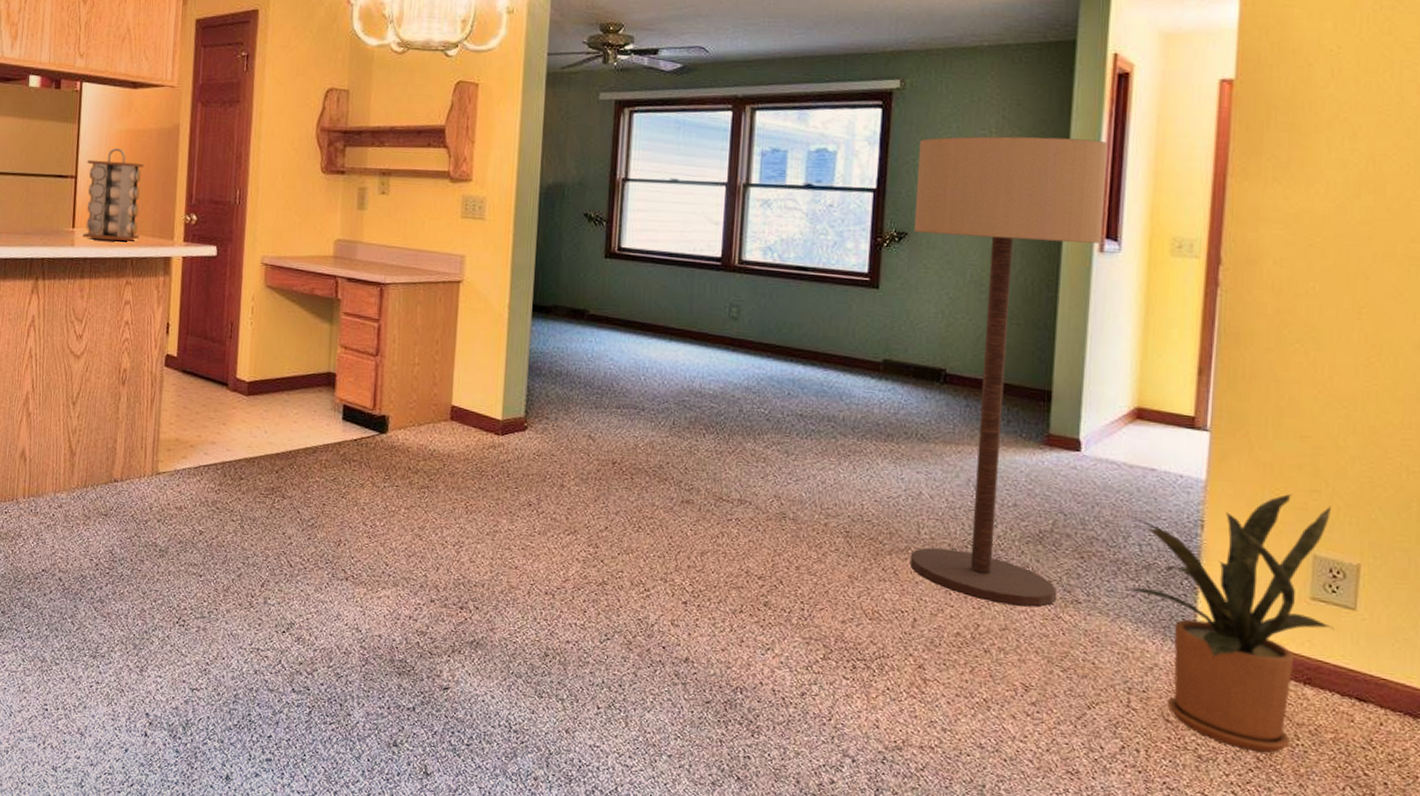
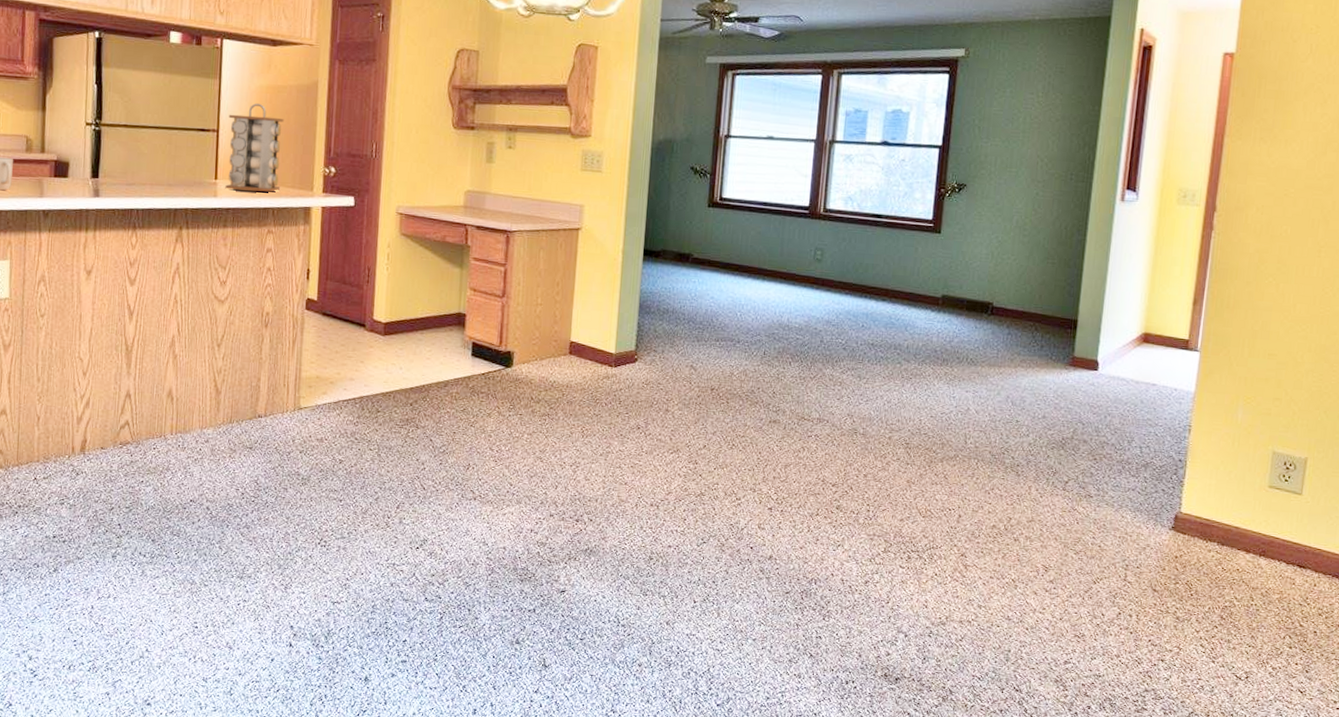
floor lamp: present [909,136,1107,608] -> none [957,100,1131,502]
house plant: present [1125,494,1335,753] -> none [1127,402,1288,612]

